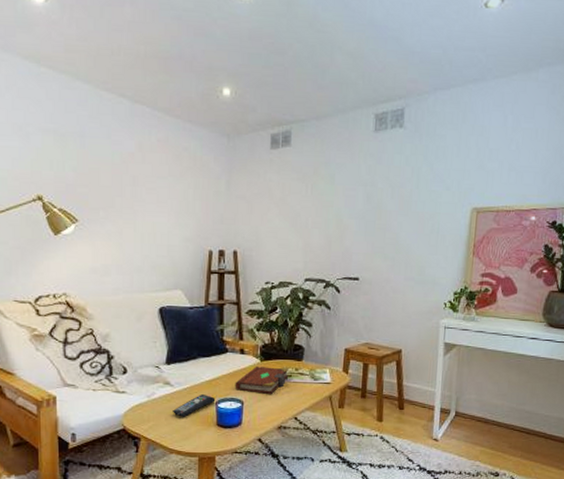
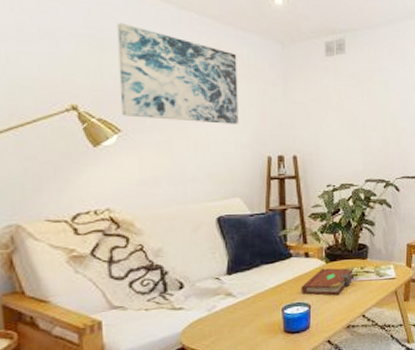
wall art: none [78,117,184,217] -> present [117,22,239,124]
remote control: present [173,394,216,417] -> none [236,302,282,328]

